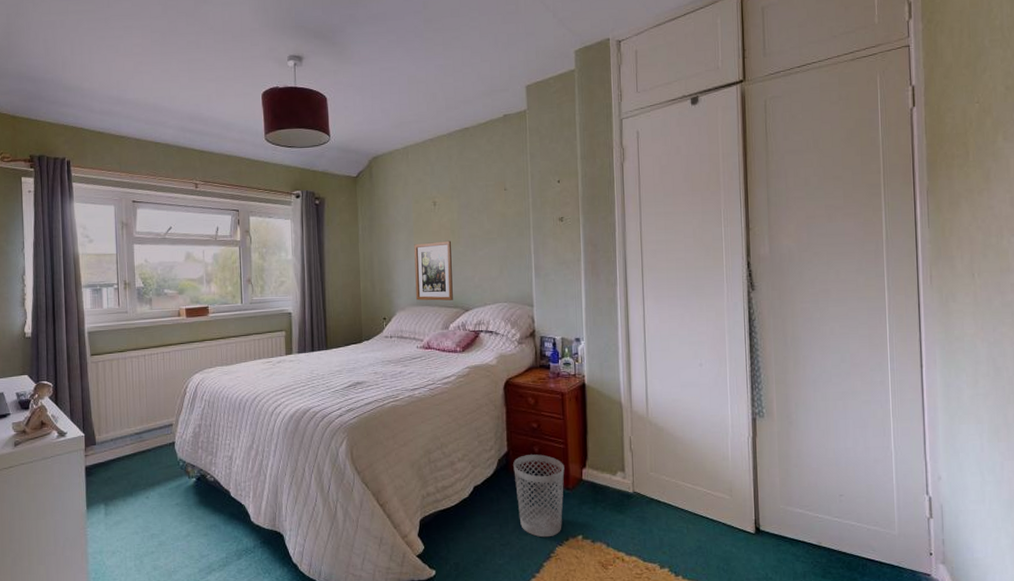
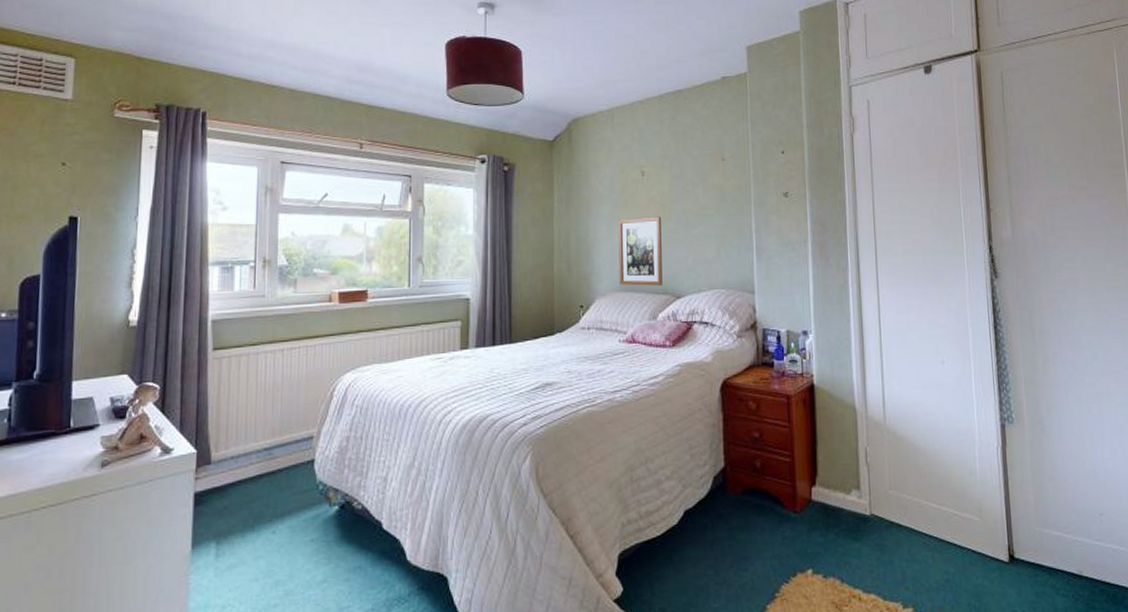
wastebasket: present [513,454,565,538] -> none [731,470,791,573]

